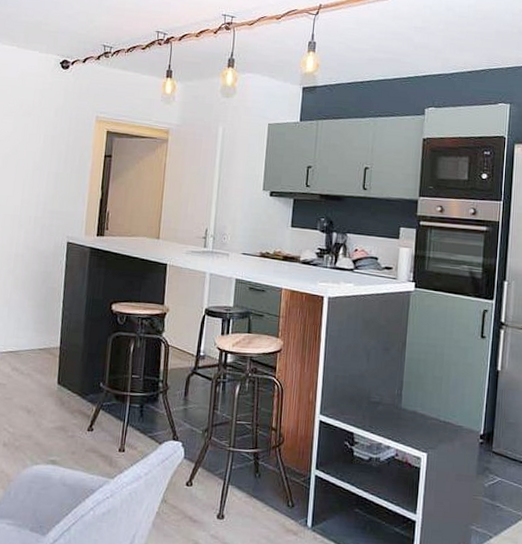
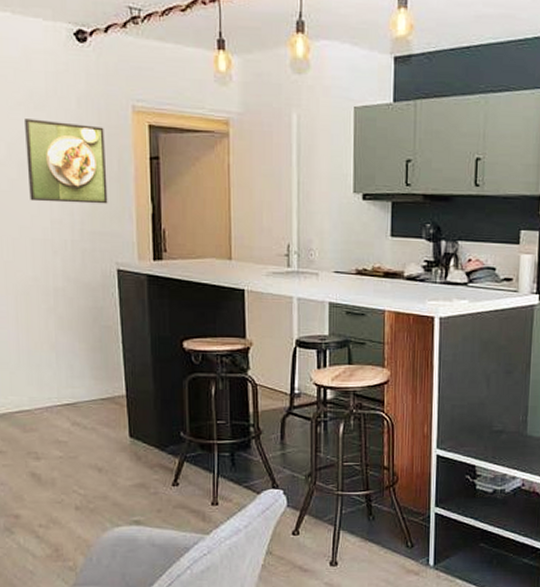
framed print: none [8,123,73,190] -> present [25,119,108,204]

